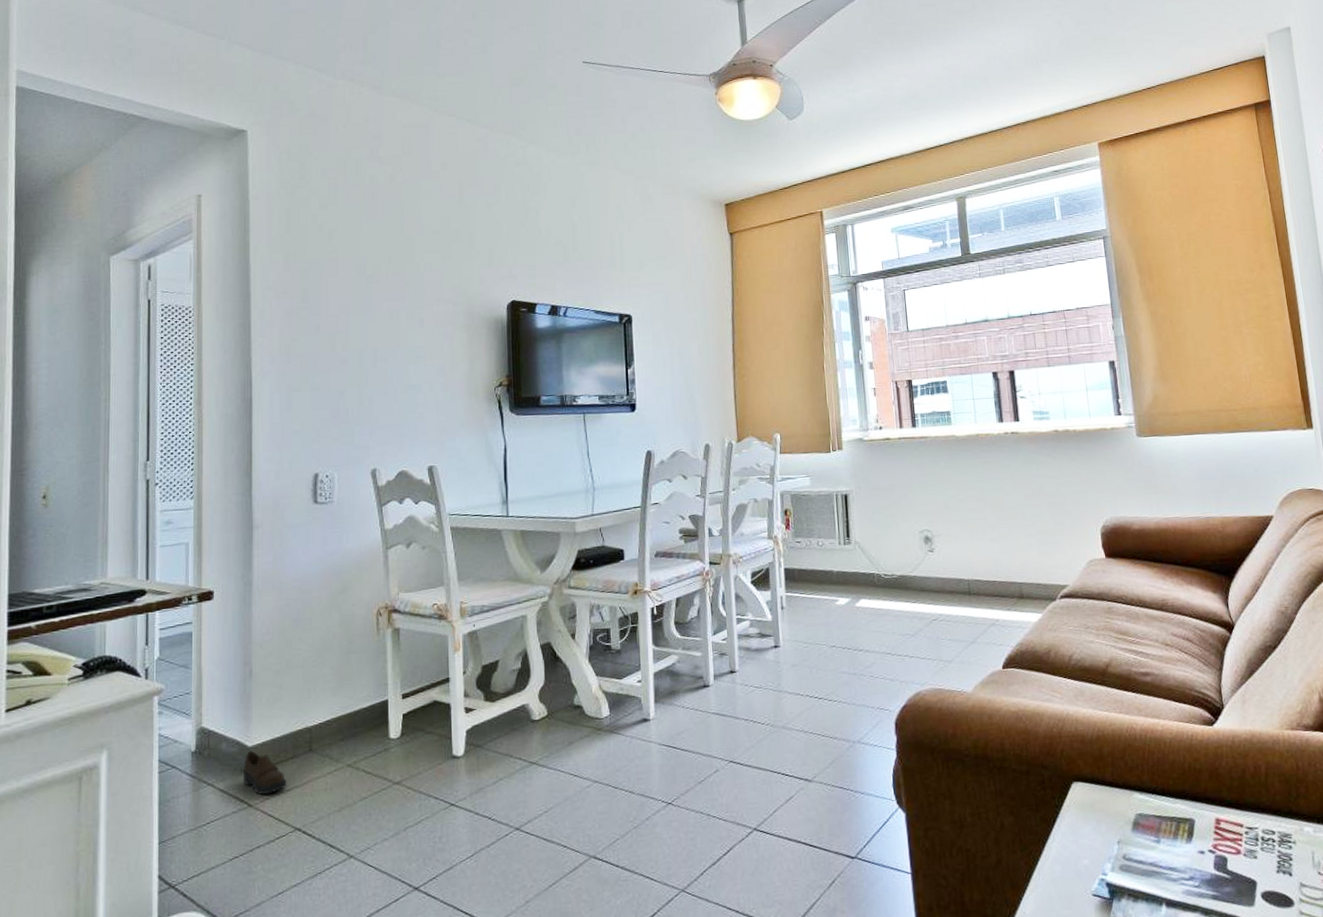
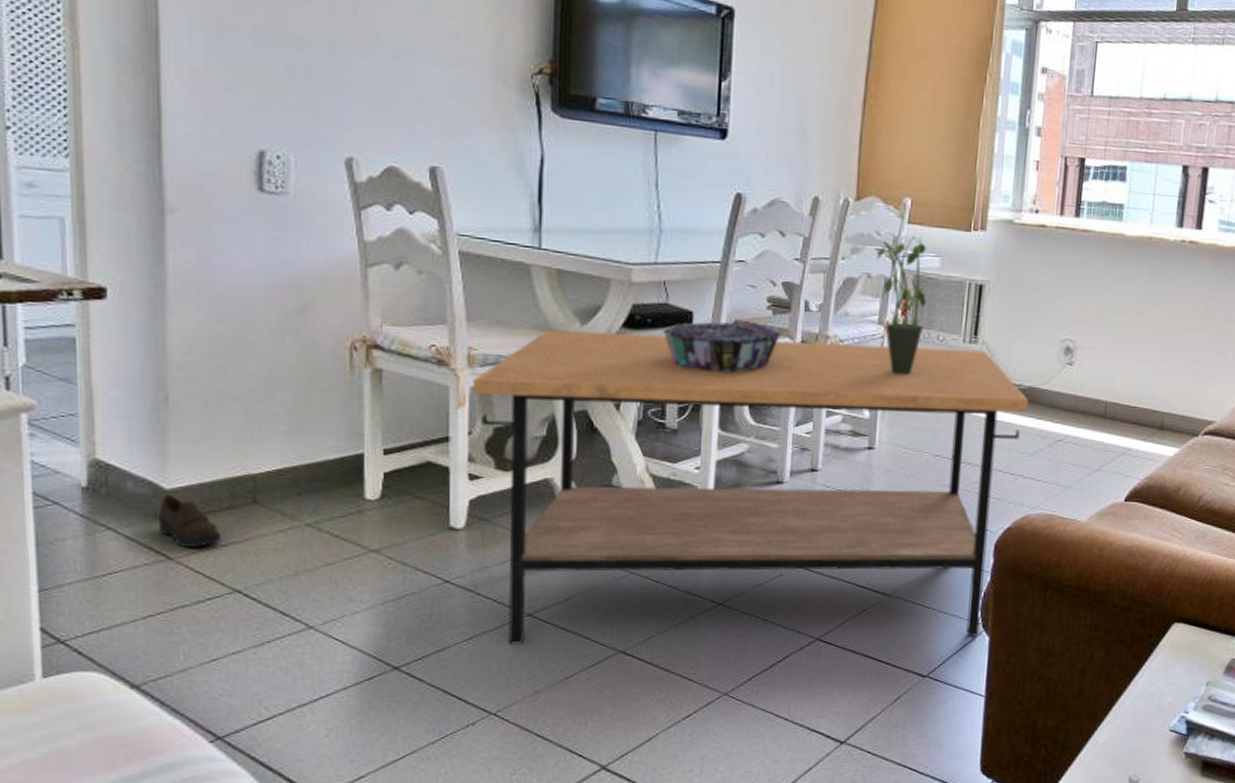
coffee table: none [464,549,903,858] -> present [472,330,1029,645]
decorative bowl: none [601,553,693,597] -> present [662,321,781,373]
potted plant: none [759,463,805,580] -> present [877,235,927,376]

